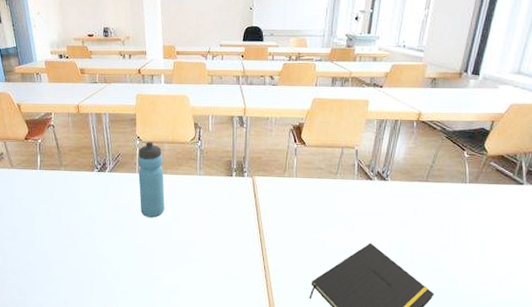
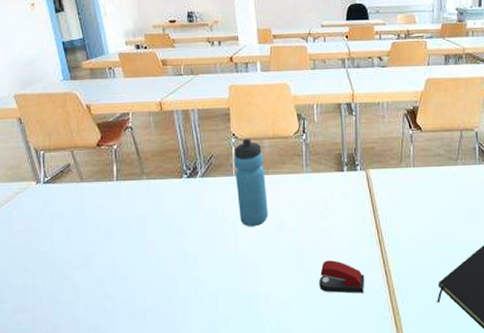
stapler: none [205,252,246,284] -> present [319,260,365,294]

